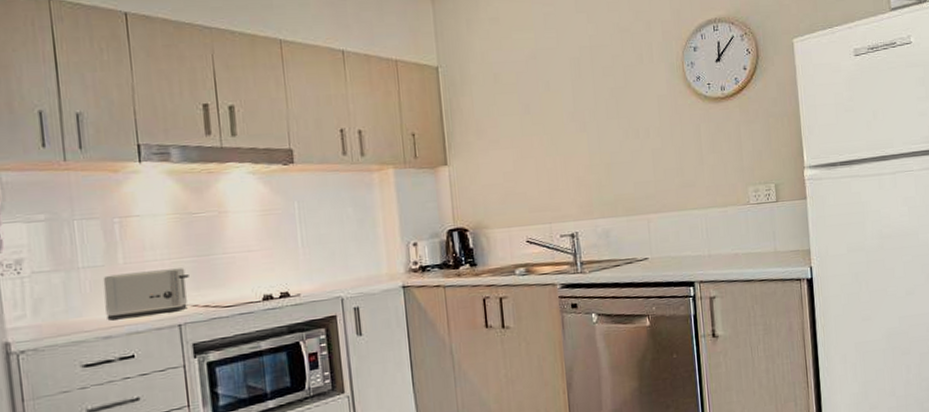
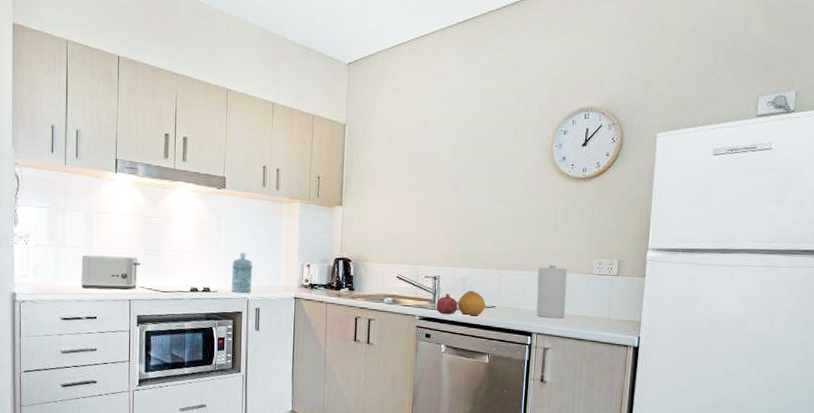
canister: none [314,240,346,293] -> present [231,252,253,293]
fruit: none [578,252,604,278] -> present [436,294,458,315]
fruit: none [603,243,637,274] -> present [457,290,486,316]
paper towel holder: none [690,200,727,262] -> present [536,265,568,319]

